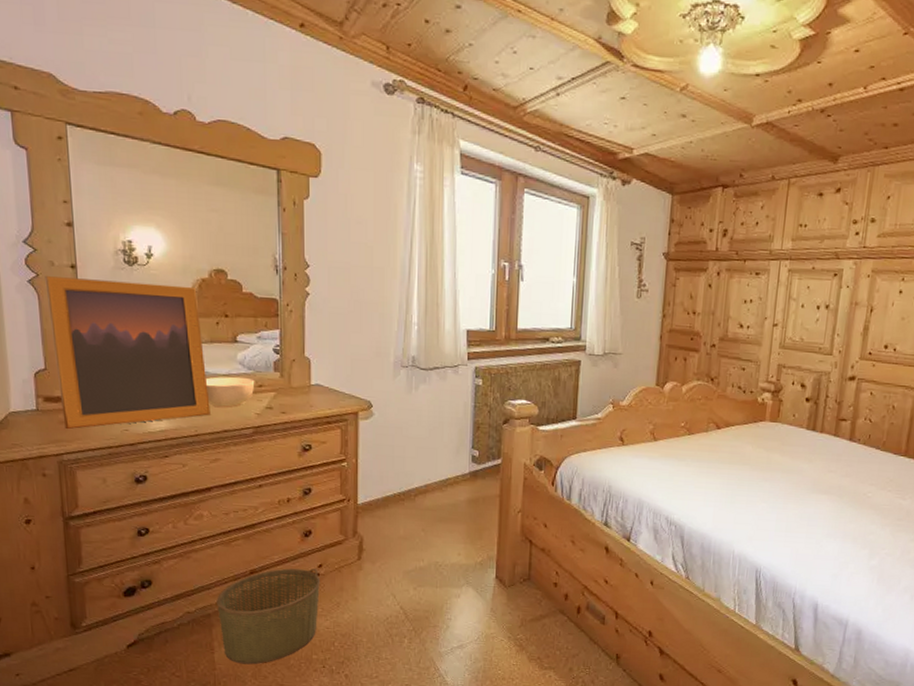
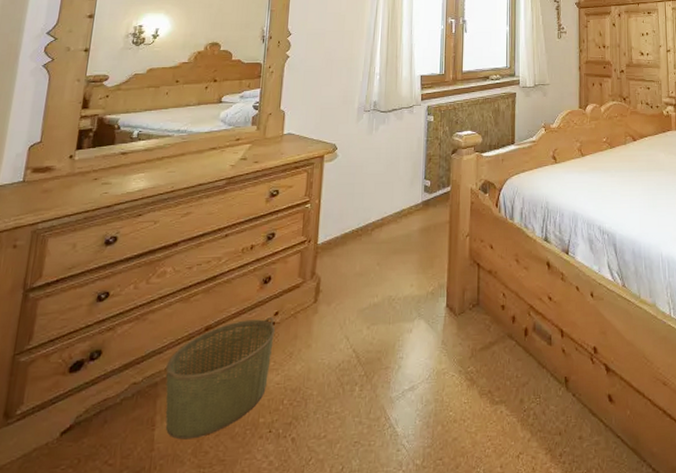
picture frame: present [45,276,210,430] -> none [46,59,192,198]
bowl: present [205,376,255,408] -> none [187,133,234,163]

